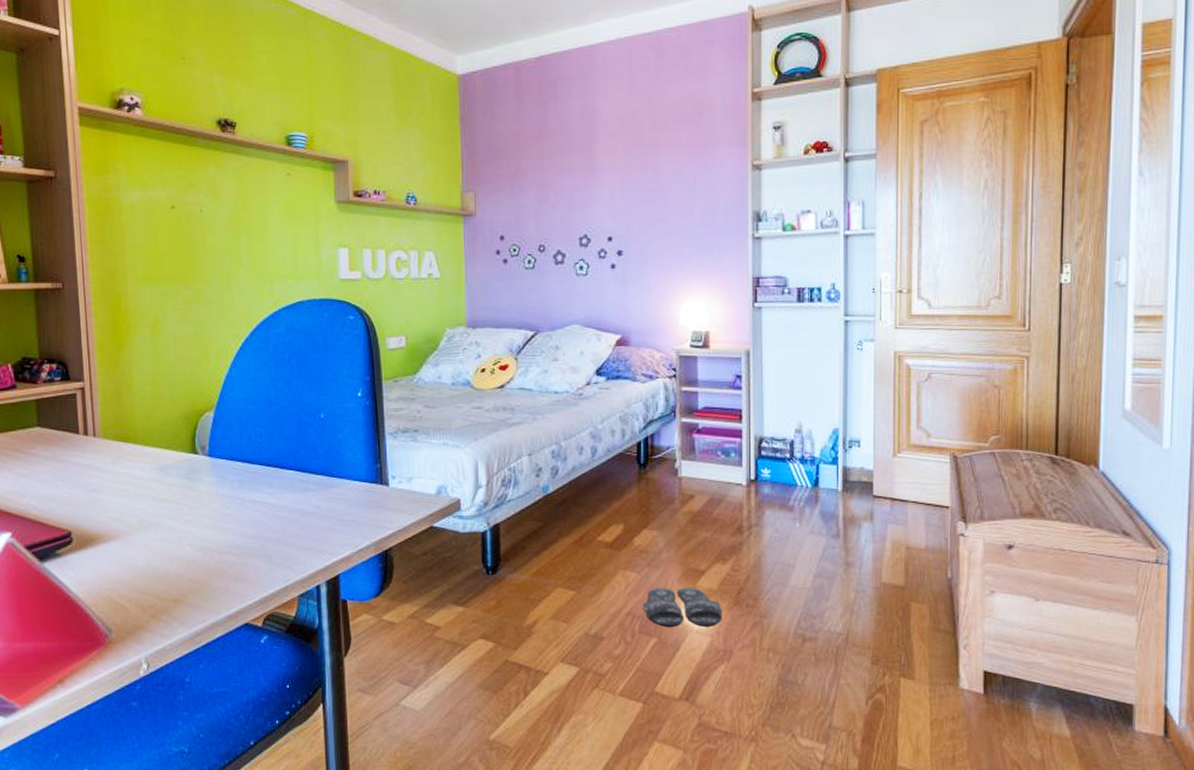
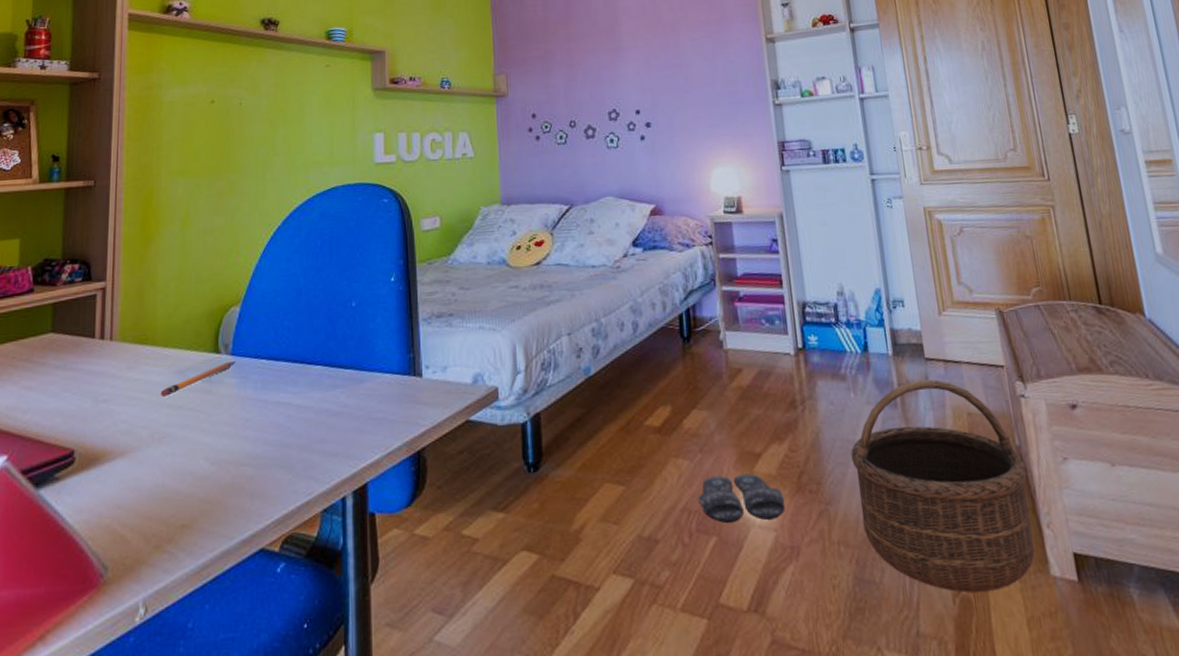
pencil: none [144,462,214,490] -> present [160,361,236,397]
basket: none [790,515,953,698] -> present [851,379,1035,593]

